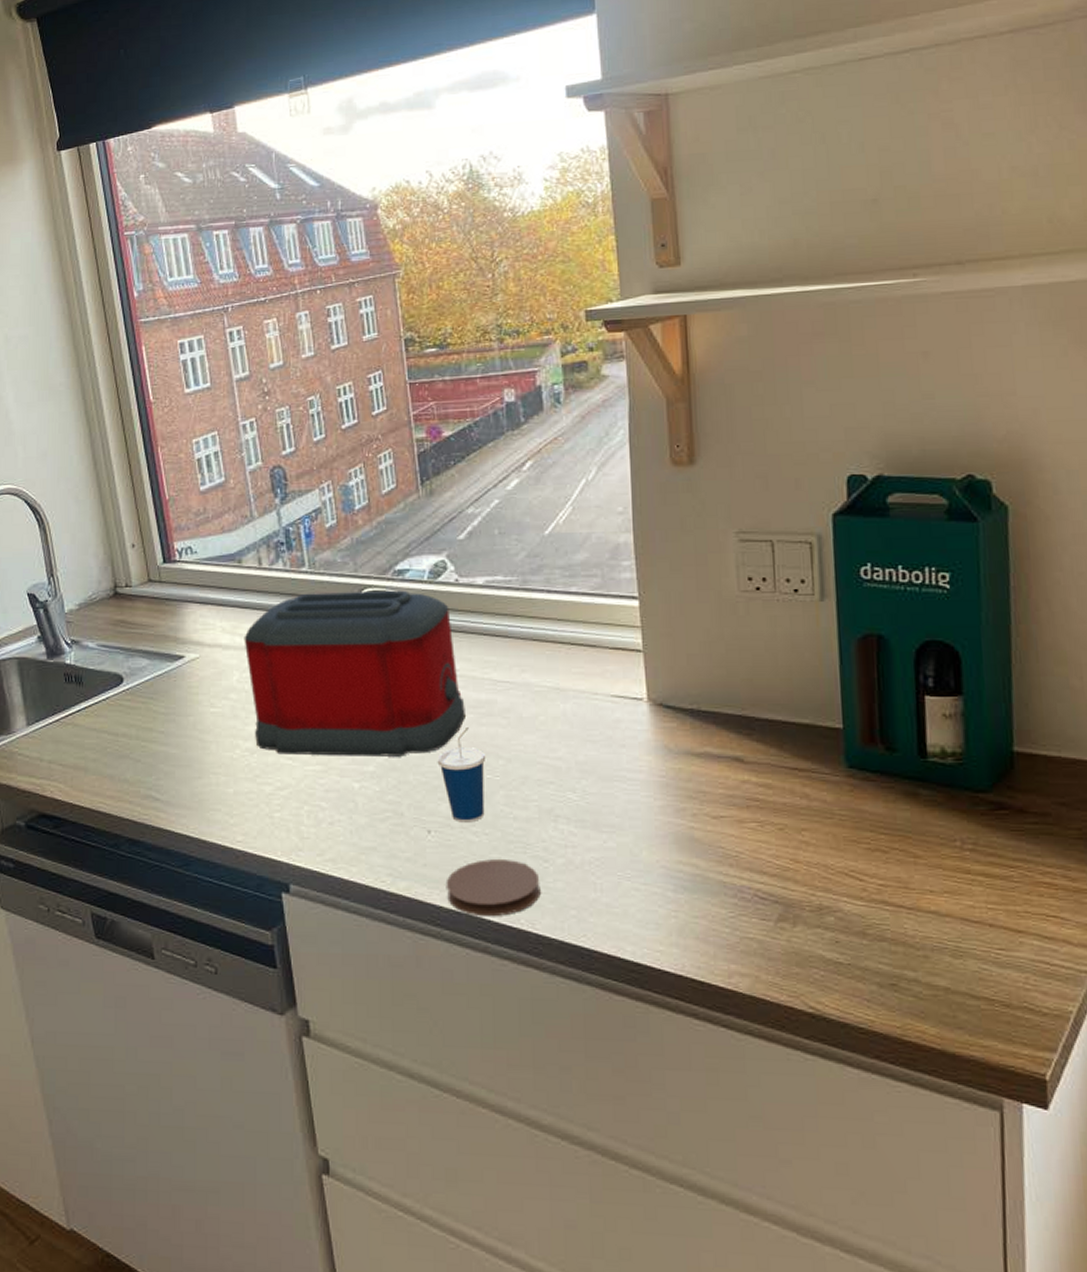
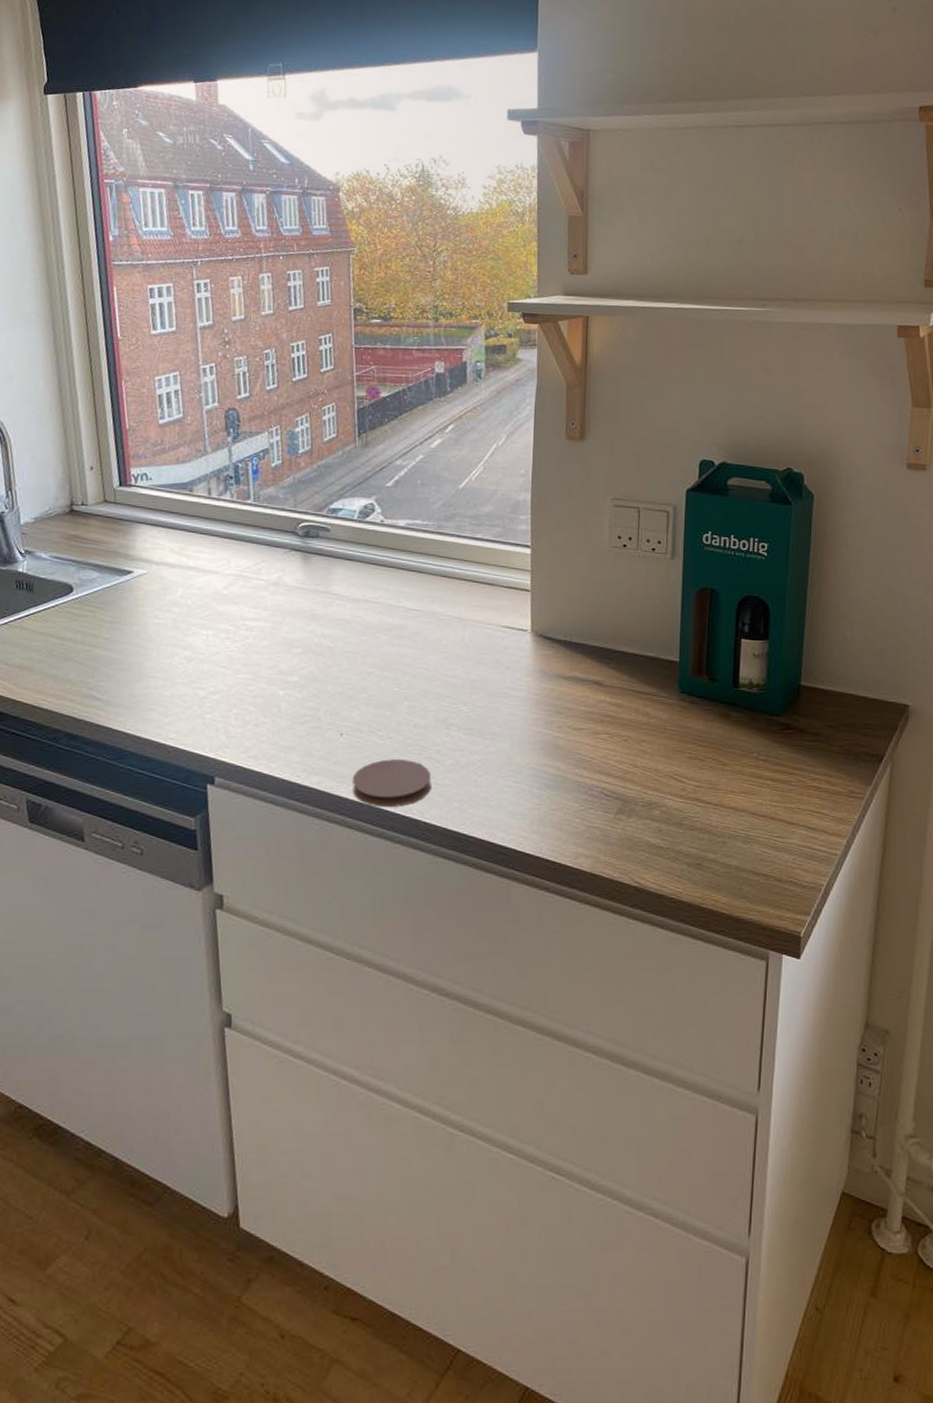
toaster: present [244,590,465,757] -> none [189,523,381,670]
cup: present [437,727,485,823] -> none [353,647,394,728]

